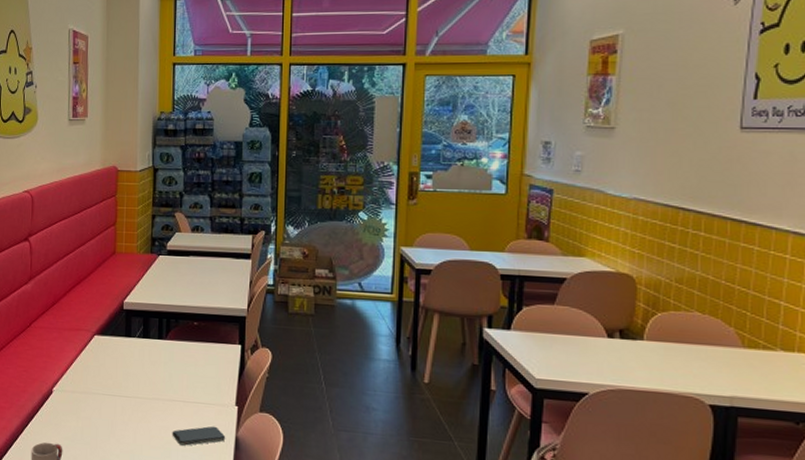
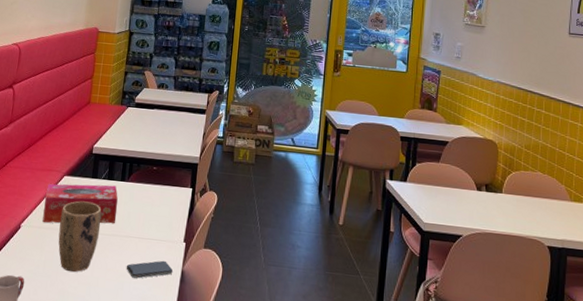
tissue box: none [75,344,157,387] -> present [42,183,118,224]
plant pot: none [94,362,139,439] -> present [58,201,102,272]

